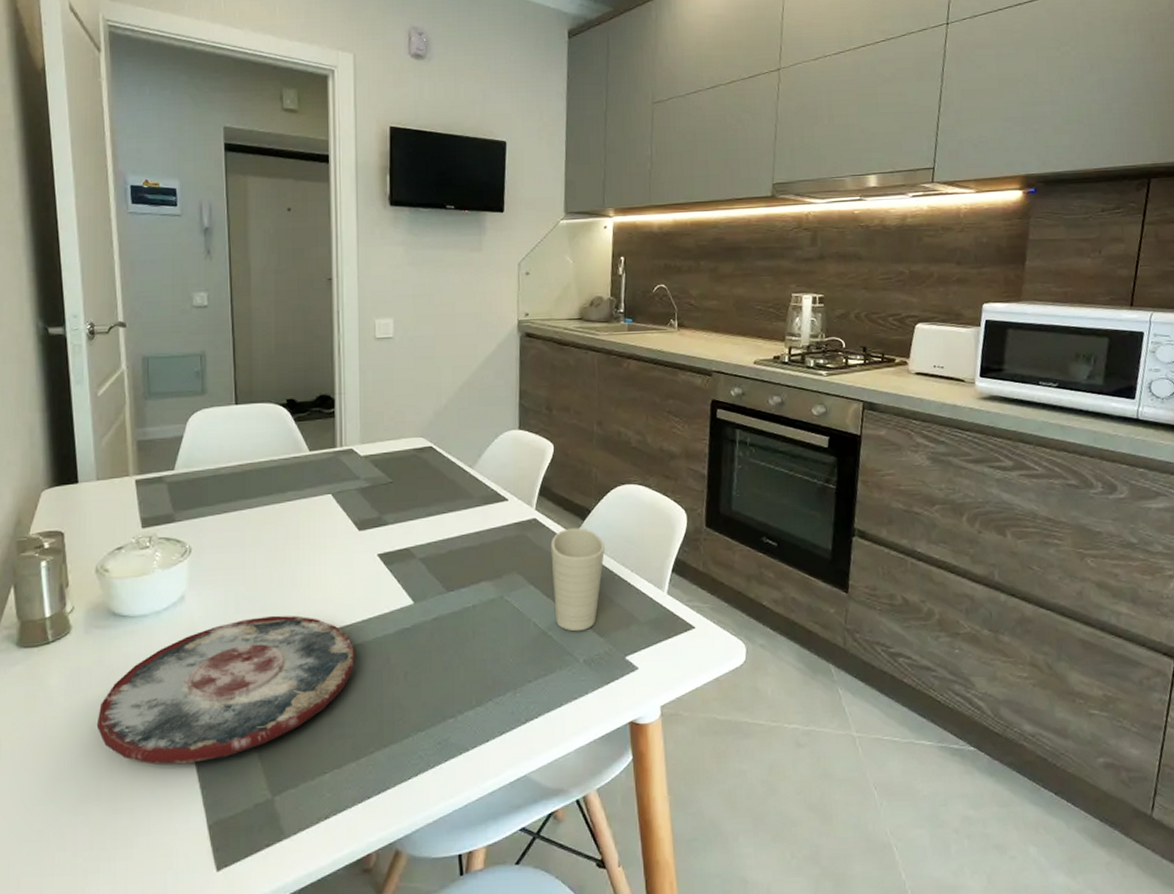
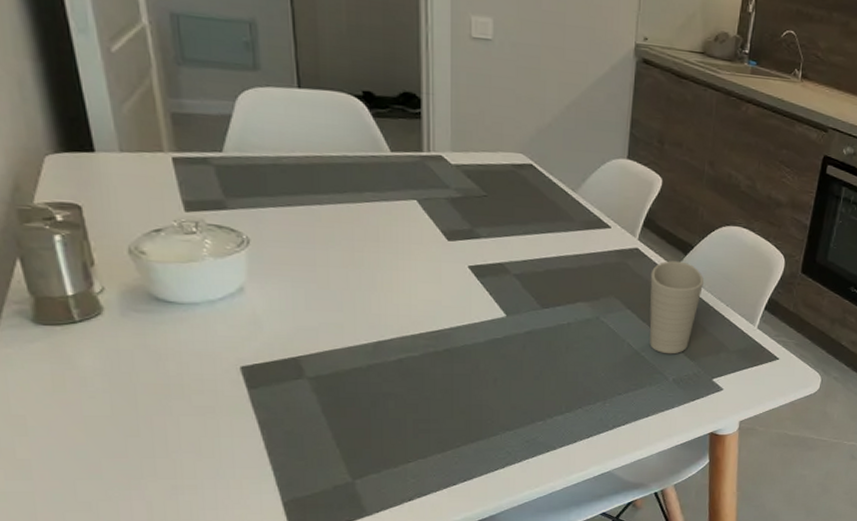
plate: present [96,615,355,765] -> none [145,315,442,448]

